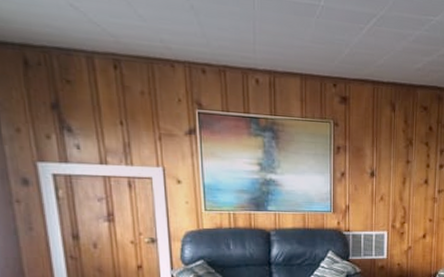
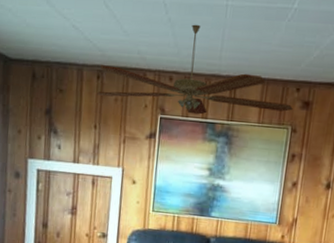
ceiling fan: none [116,14,333,109] -> present [97,24,294,115]

